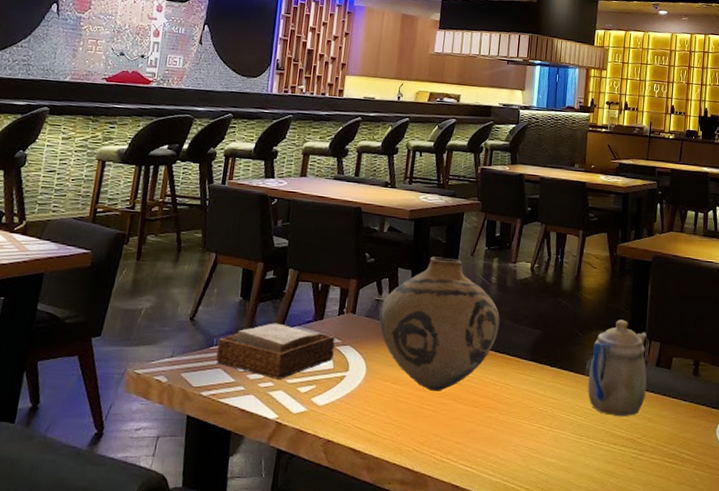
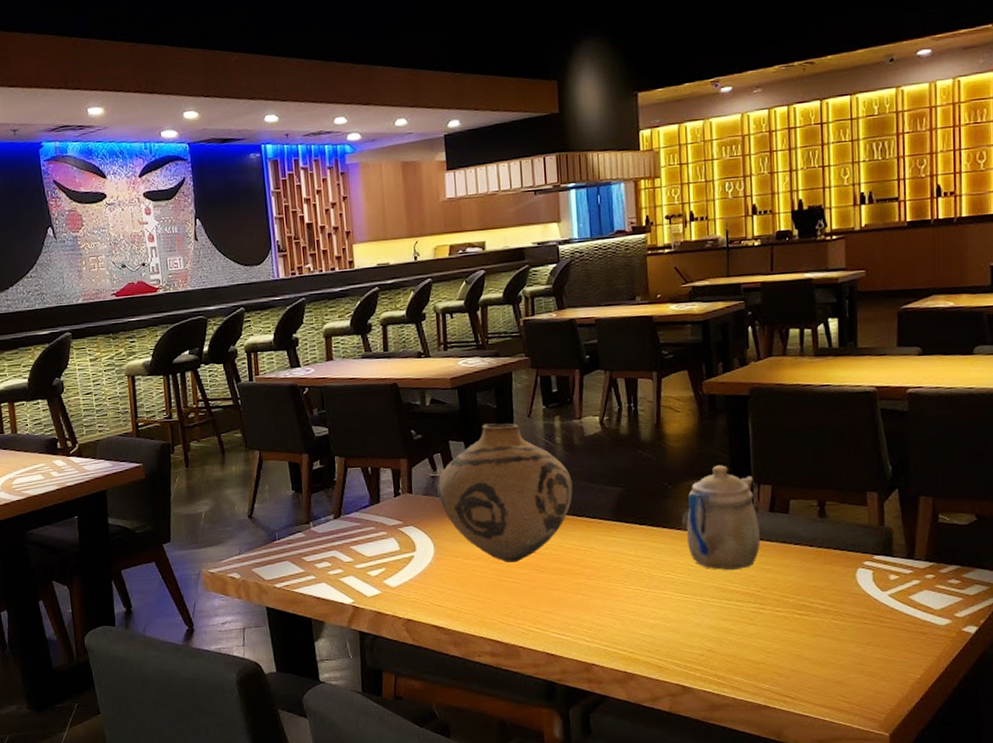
napkin holder: present [216,323,335,379] -> none [280,511,397,566]

